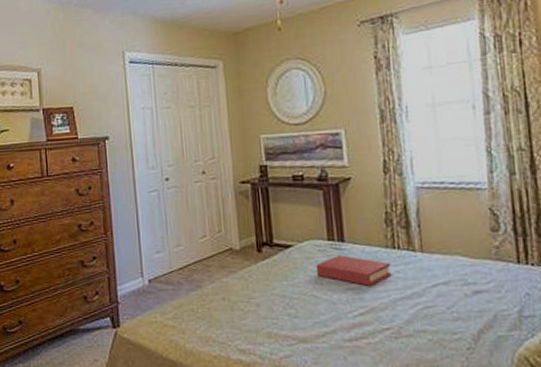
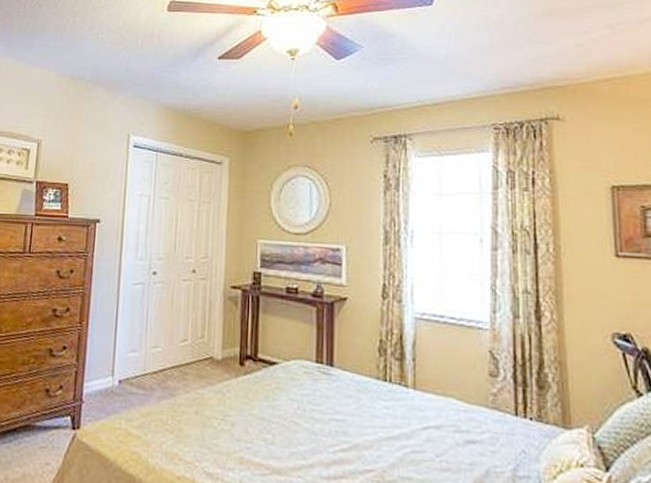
hardback book: present [316,255,392,286] -> none [300,381,380,420]

